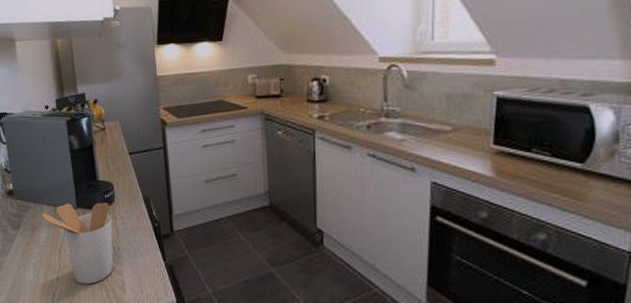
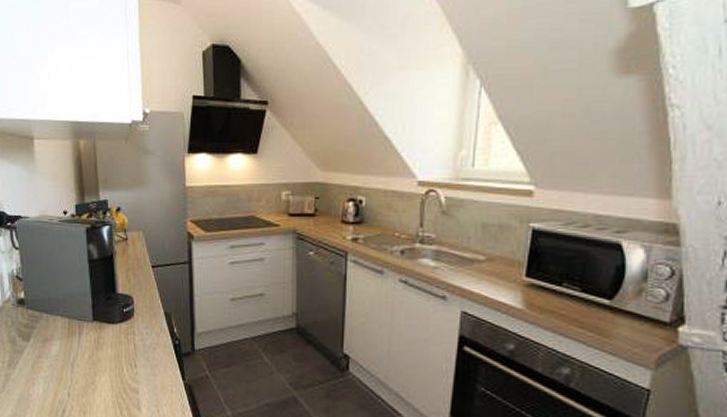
utensil holder: present [41,202,114,285] -> none [54,315,130,402]

